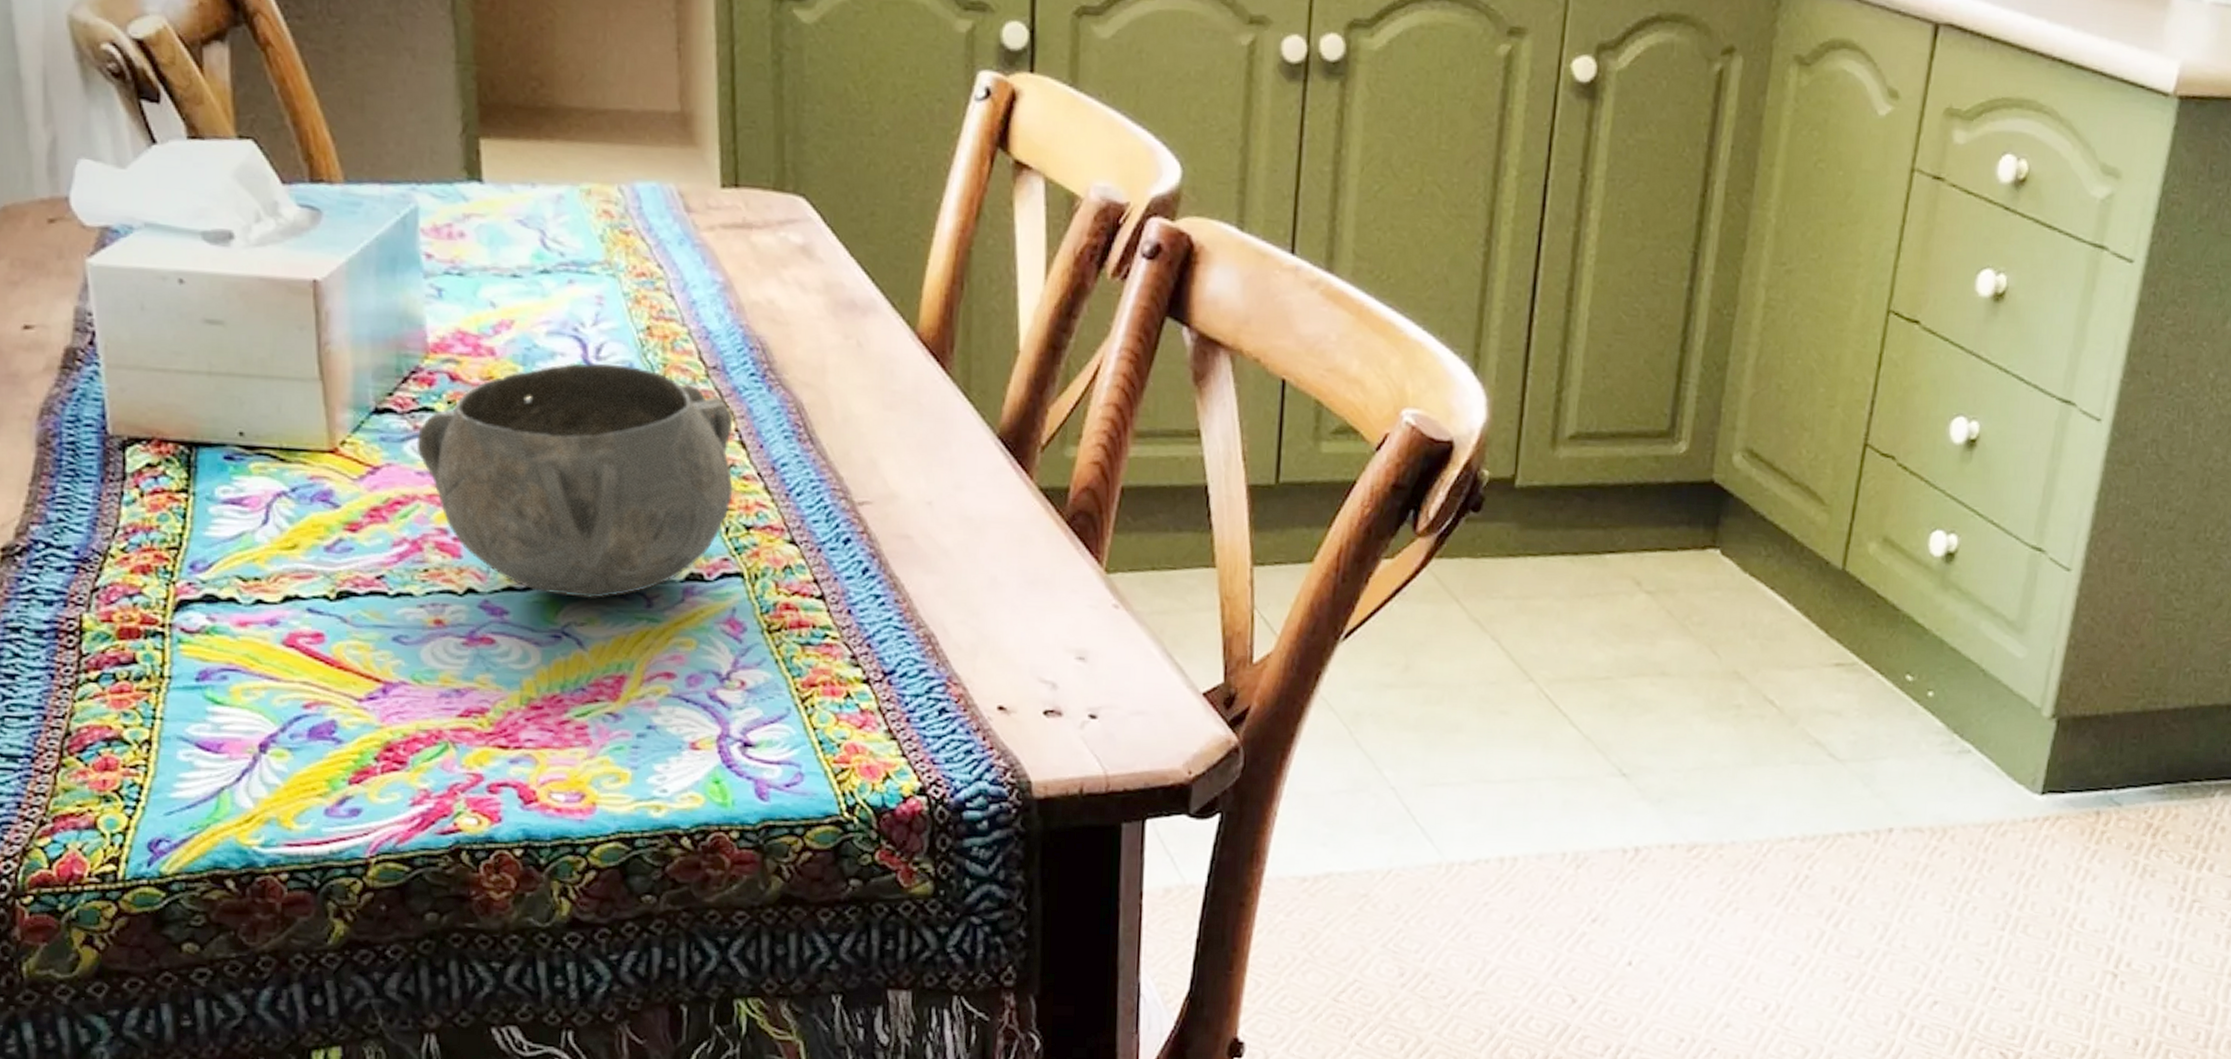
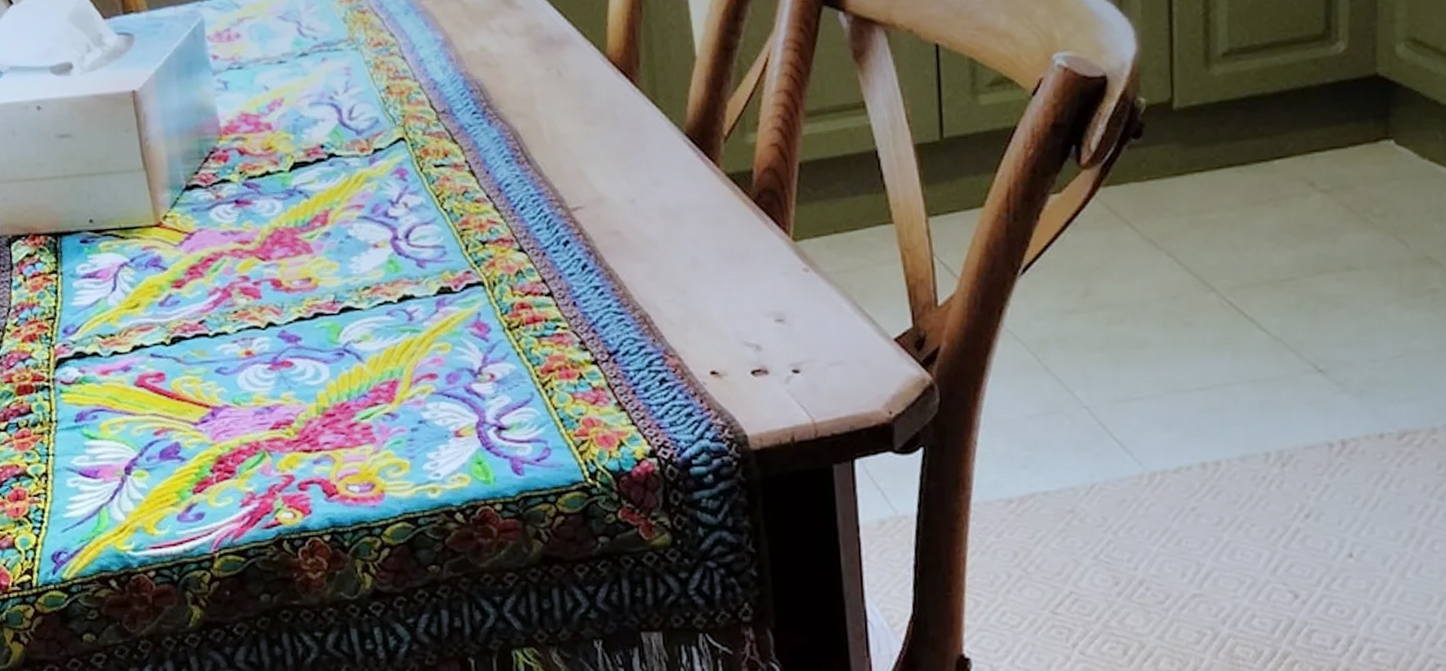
decorative bowl: present [416,362,733,599] -> none [219,121,469,319]

